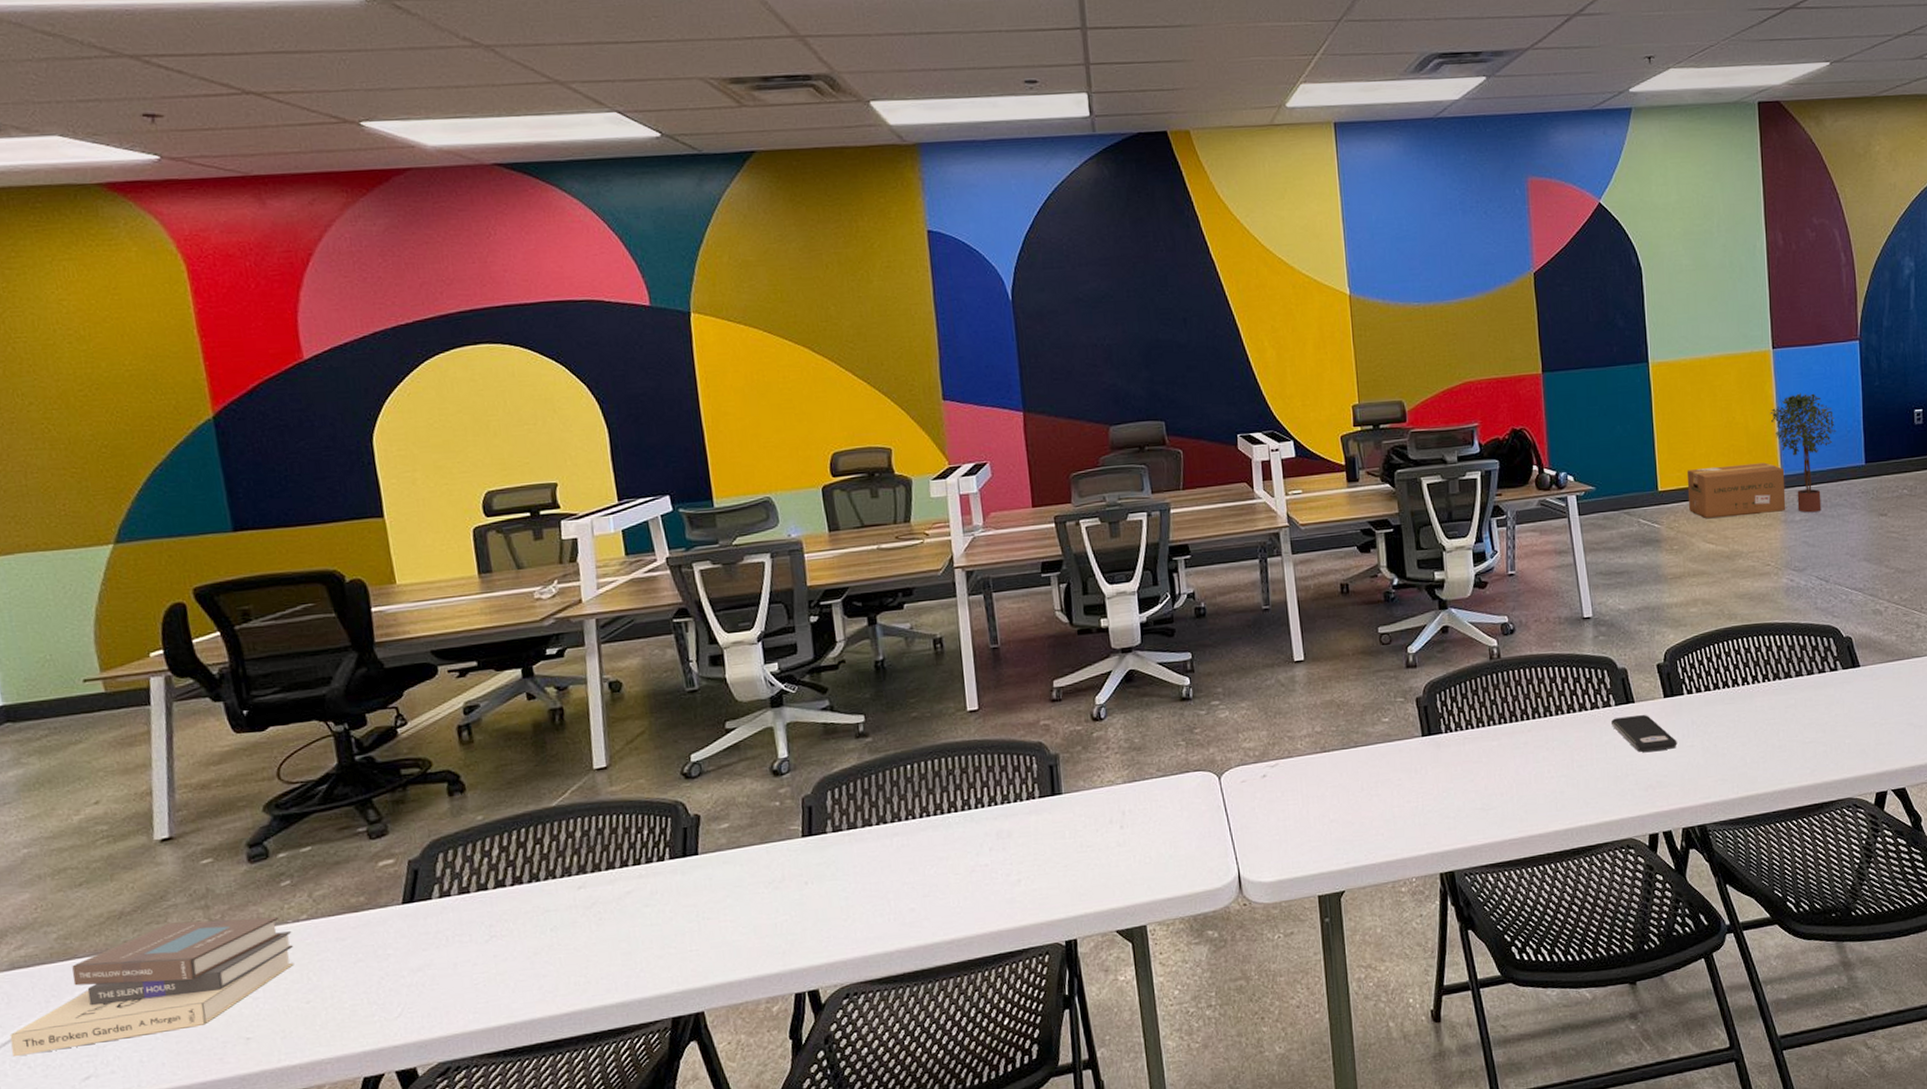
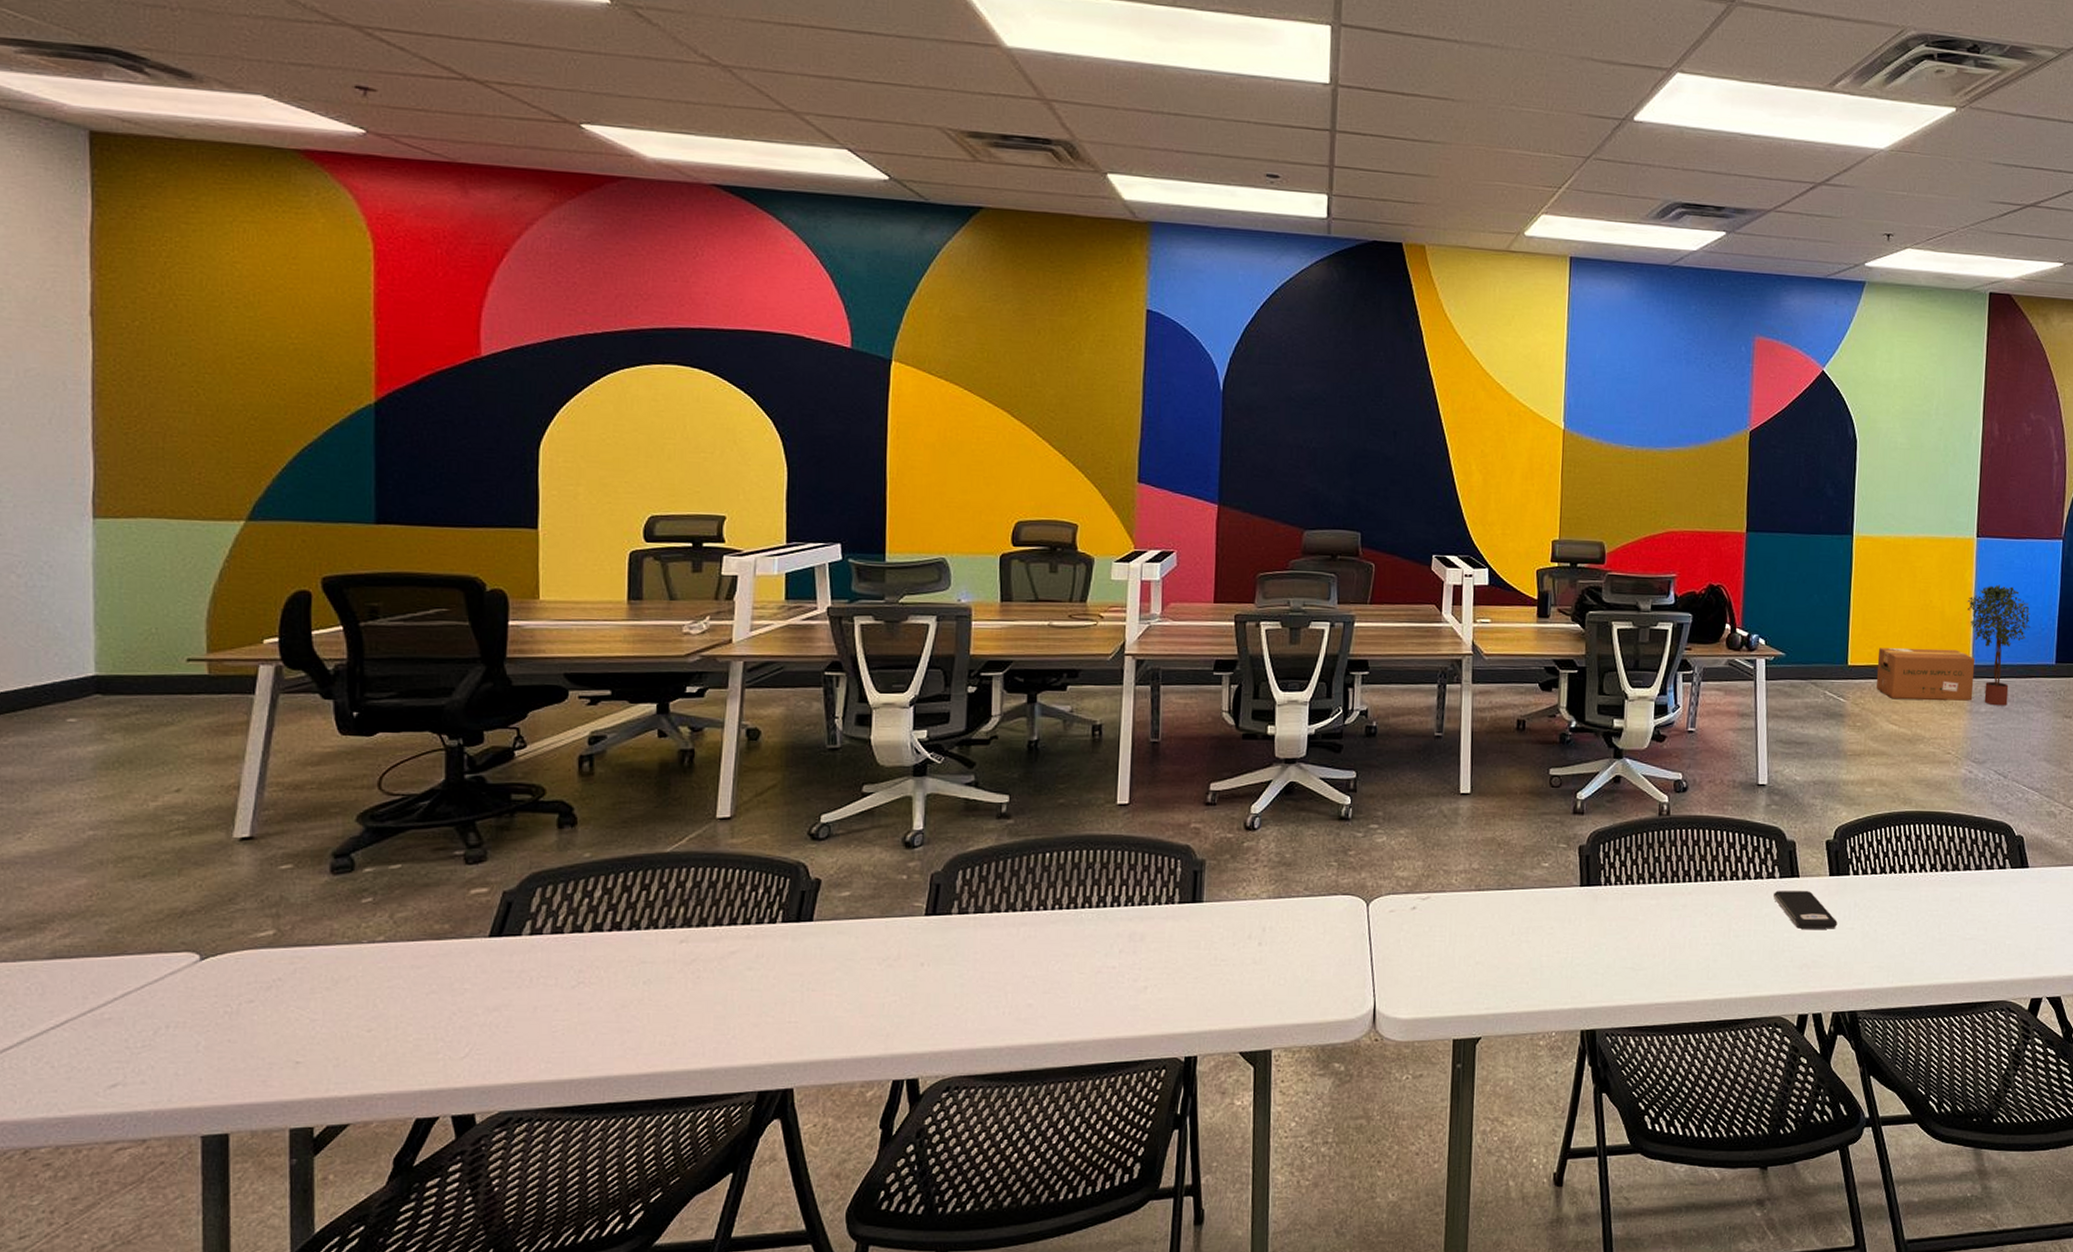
books: present [9,916,294,1057] -> none [35,927,365,1054]

